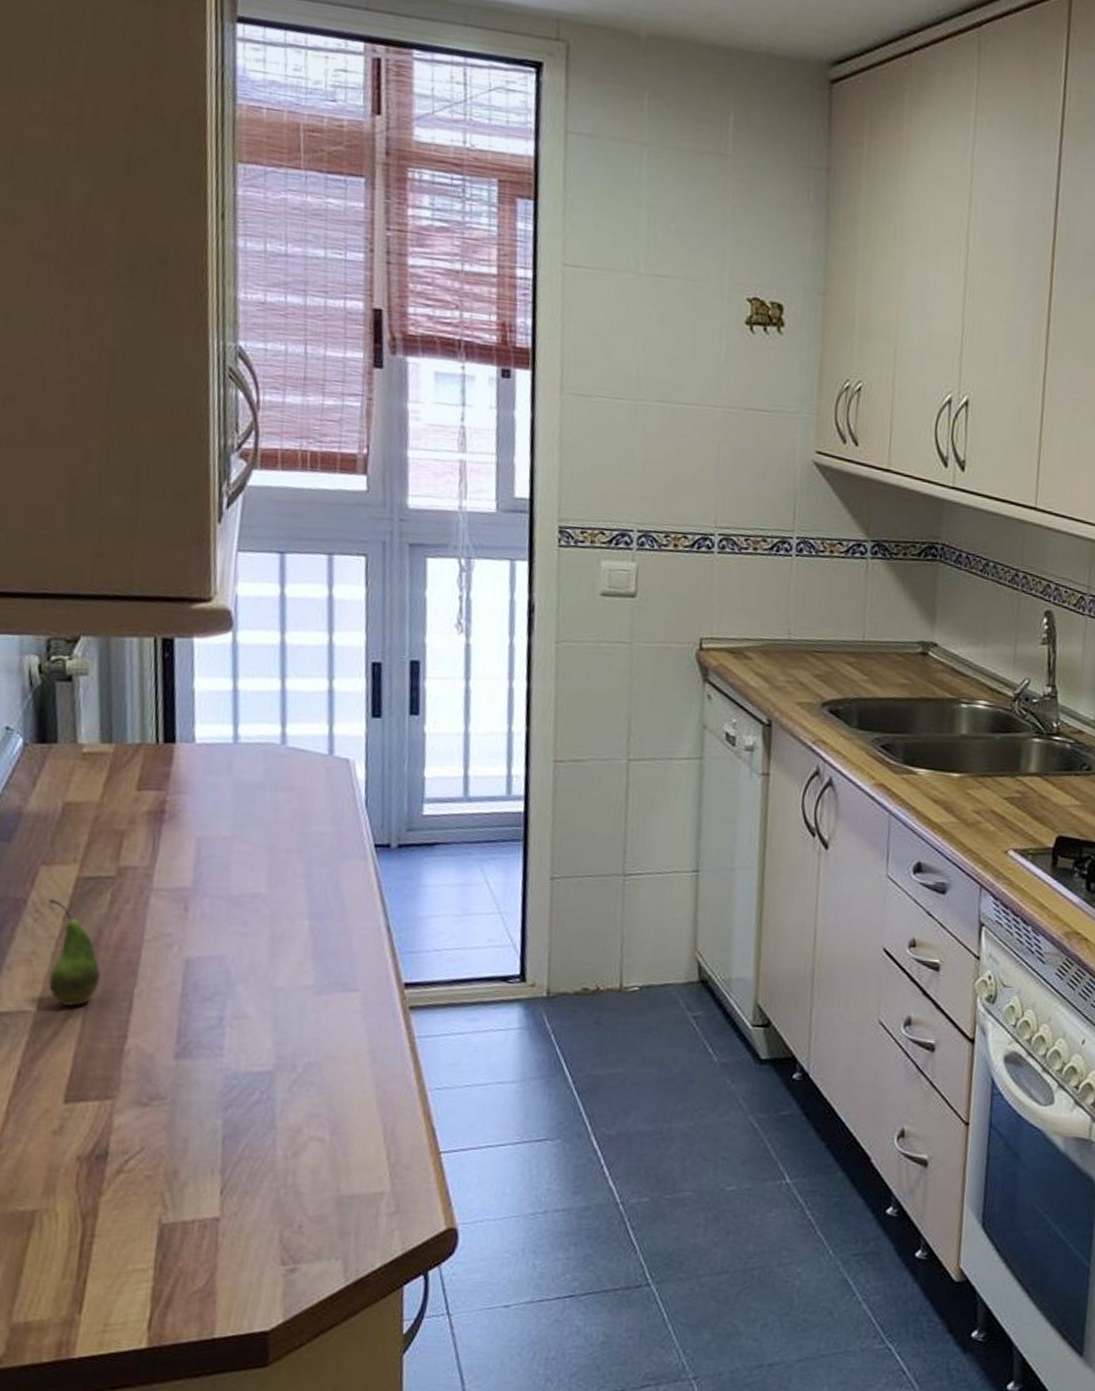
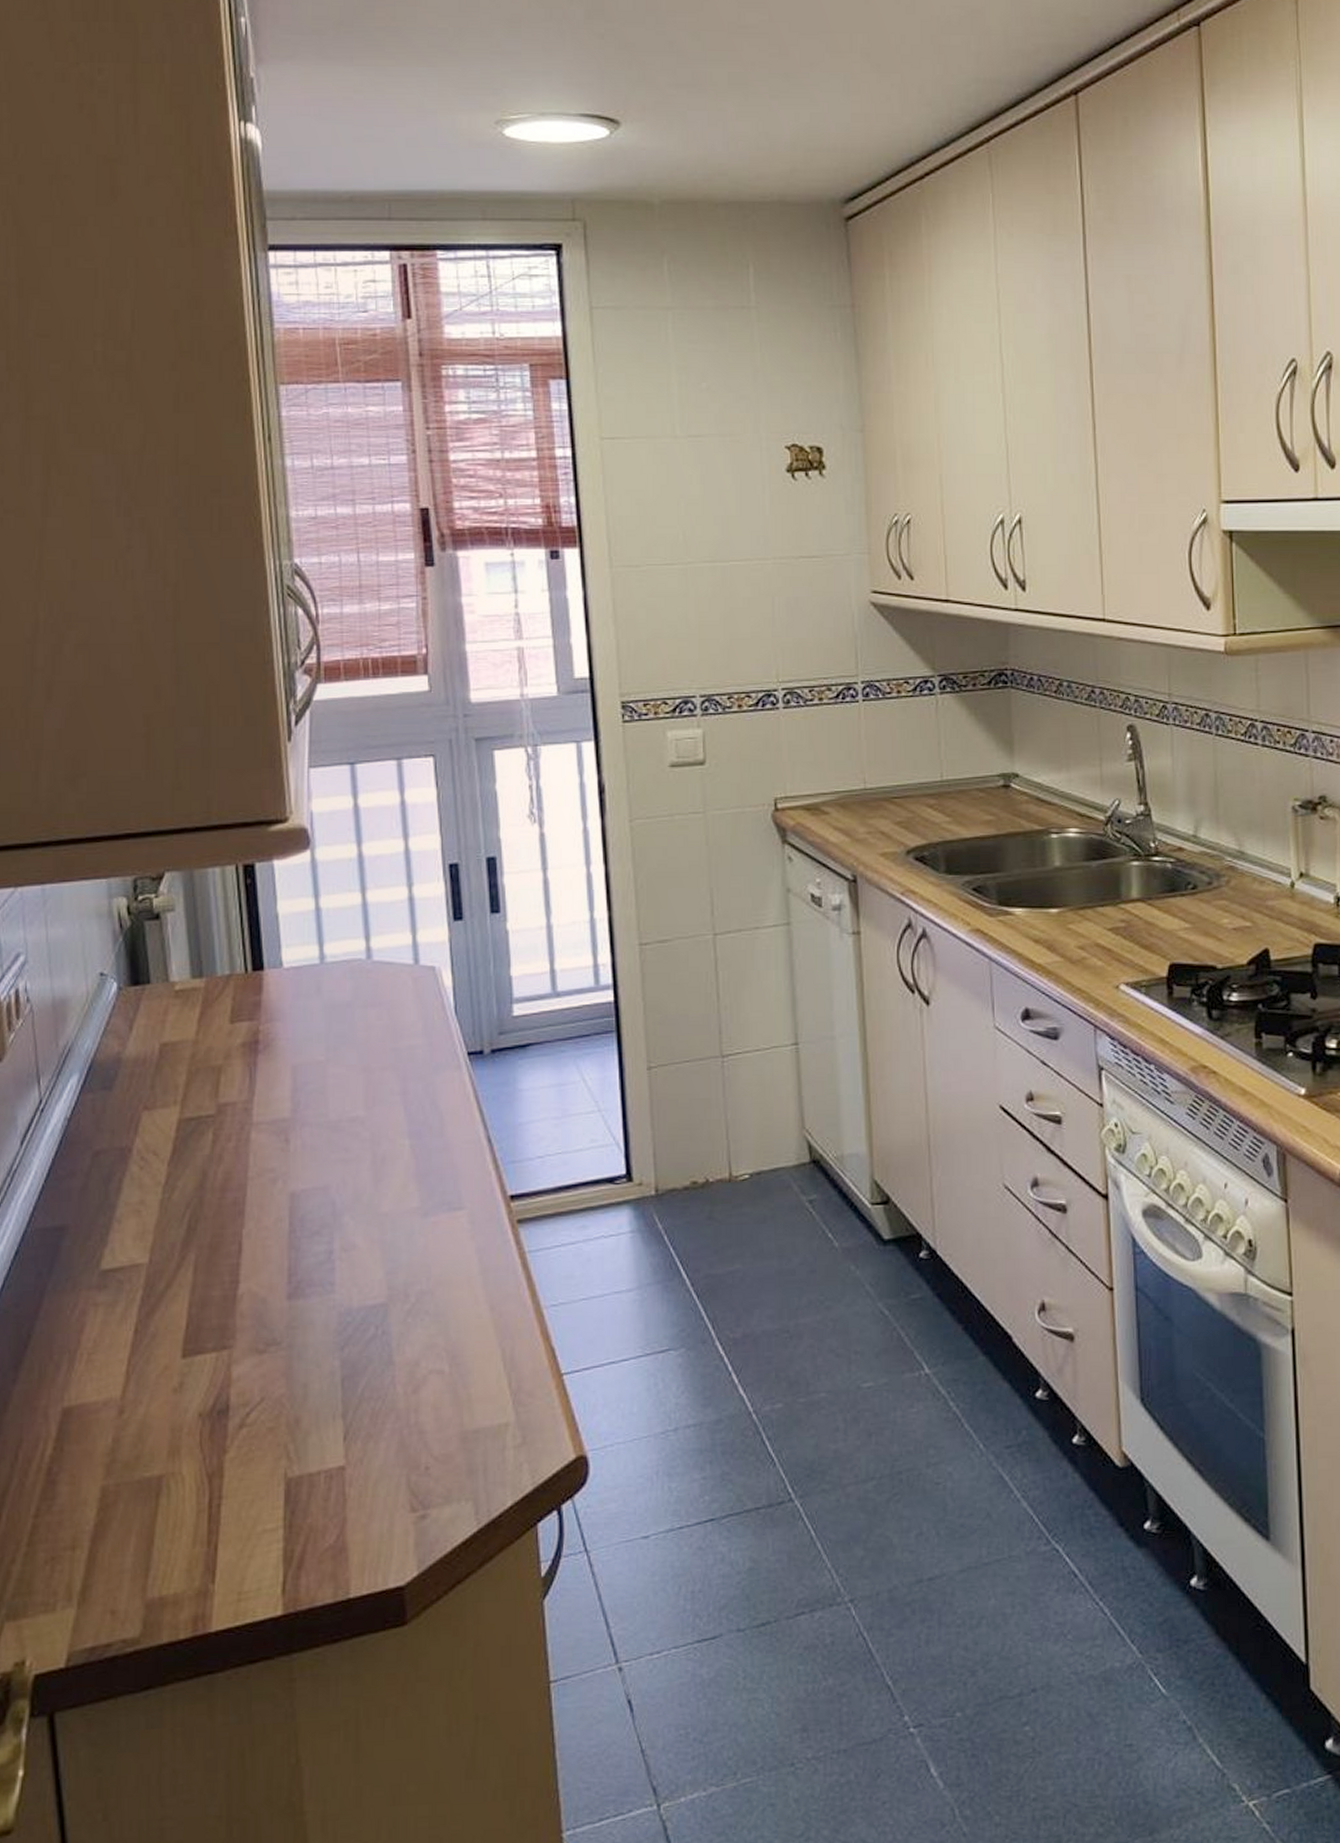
fruit: present [49,898,101,1007] -> none [153,1143,209,1256]

